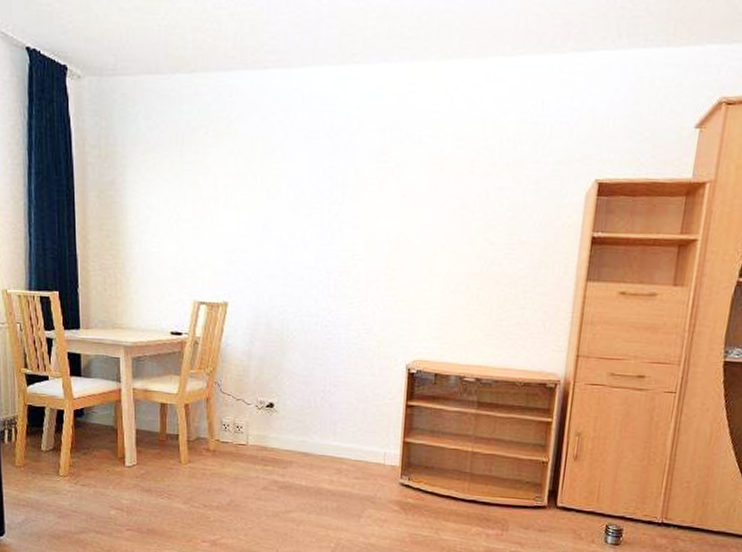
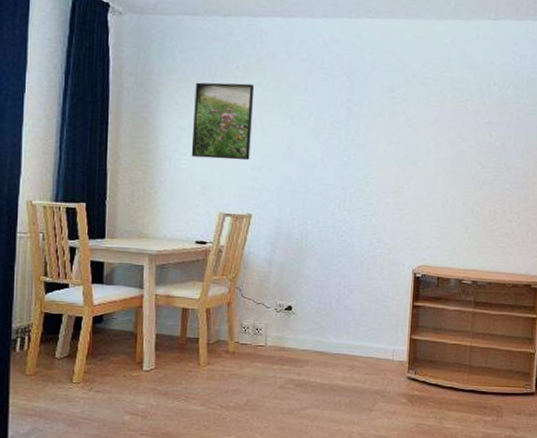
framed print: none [161,152,226,242] -> present [191,82,255,161]

